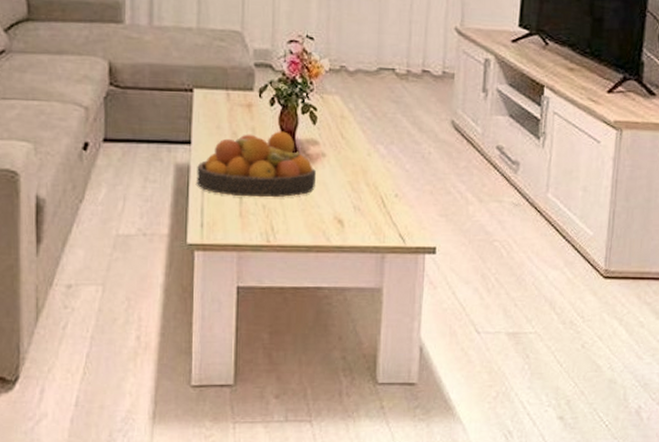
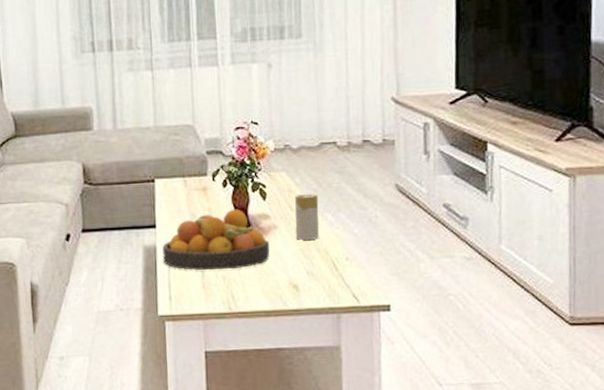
candle: none [344,122,372,172] -> present [295,194,319,240]

